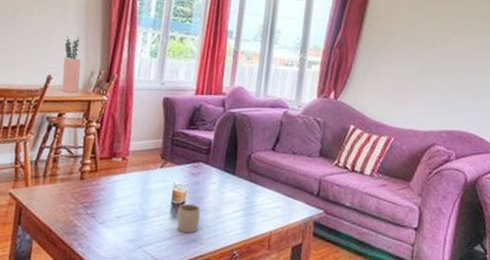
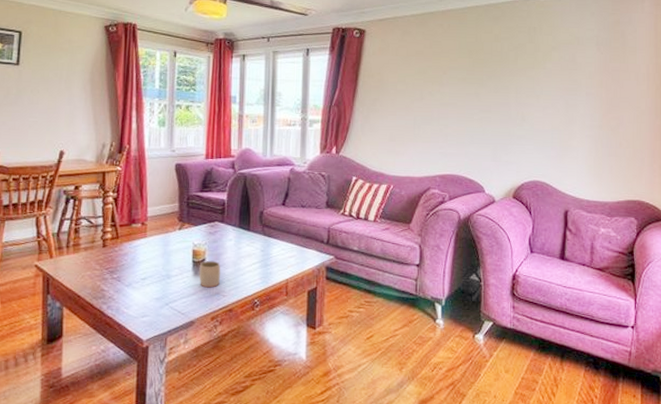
vase: present [62,36,81,94] -> none [73,111,93,166]

